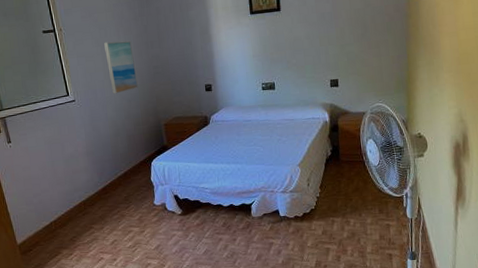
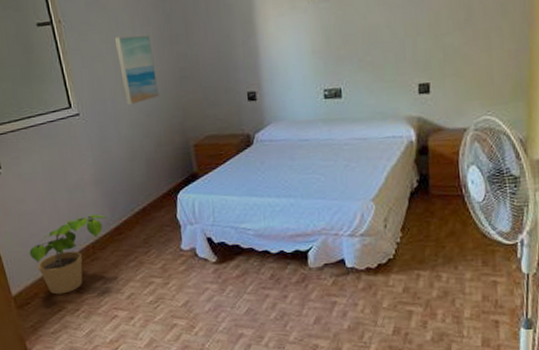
potted plant: none [32,178,96,243] -> present [29,214,107,295]

